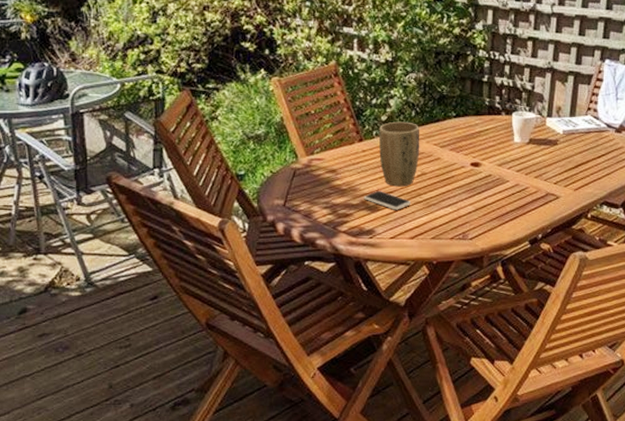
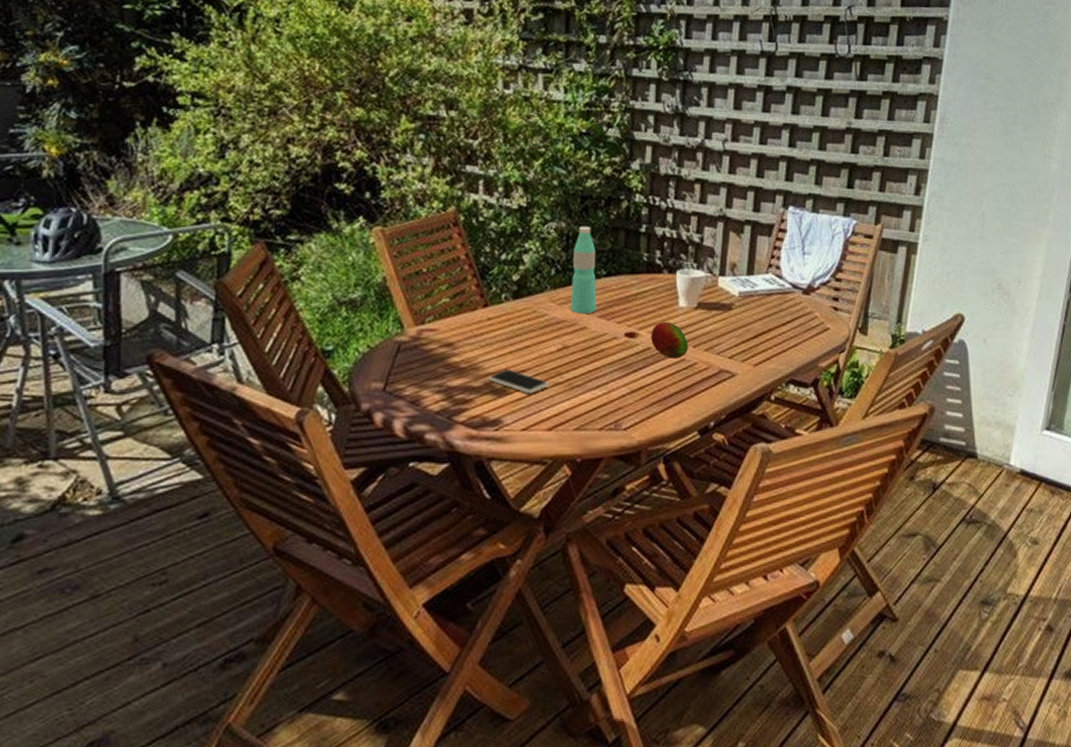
plant pot: present [378,121,420,187] -> none [508,282,561,364]
water bottle: none [427,76,448,147] -> present [570,226,597,313]
fruit: none [492,154,522,184] -> present [651,321,688,359]

